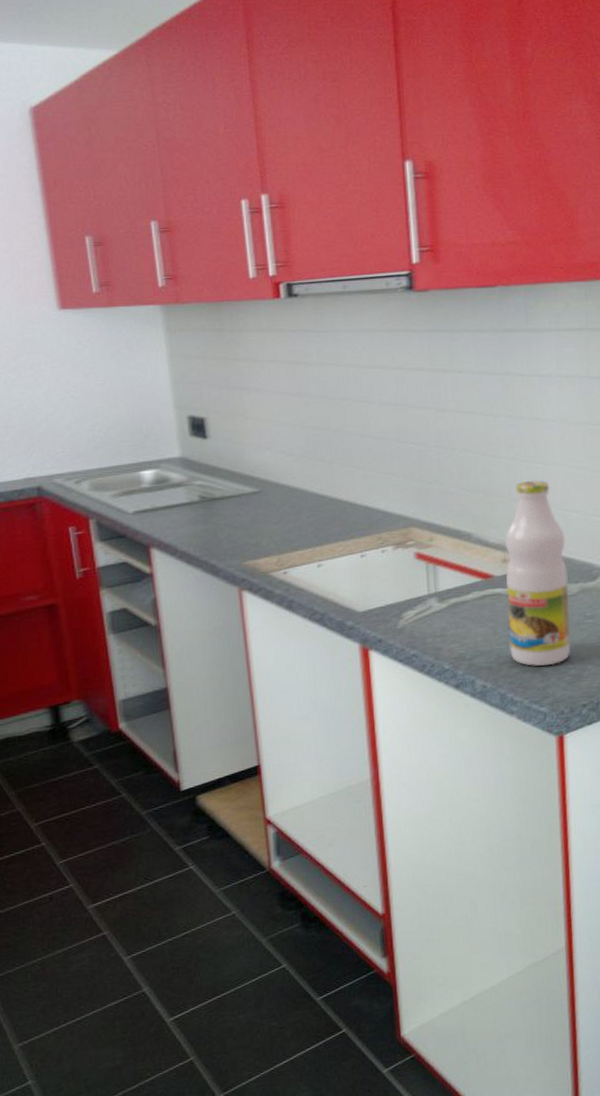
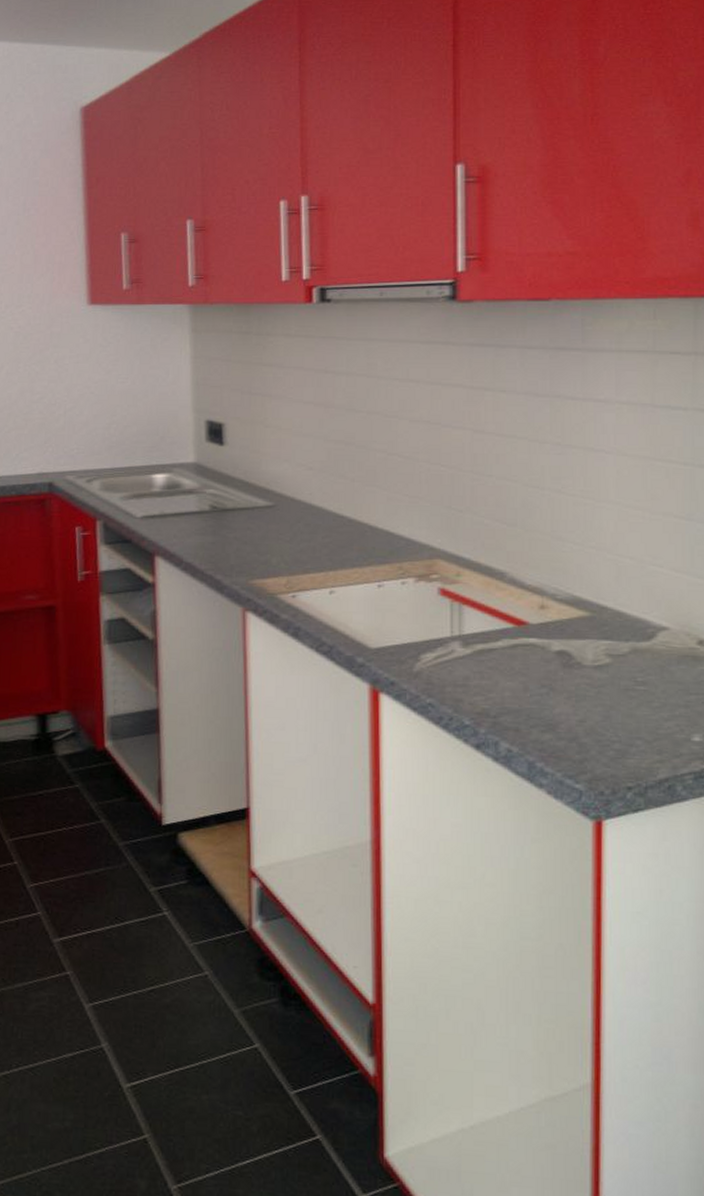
bottle: present [504,479,571,666] -> none [542,517,618,736]

